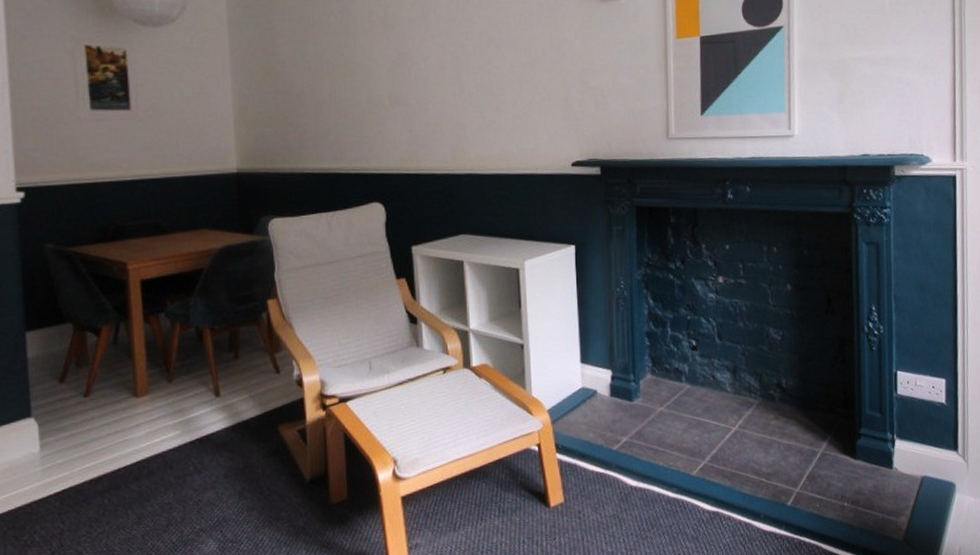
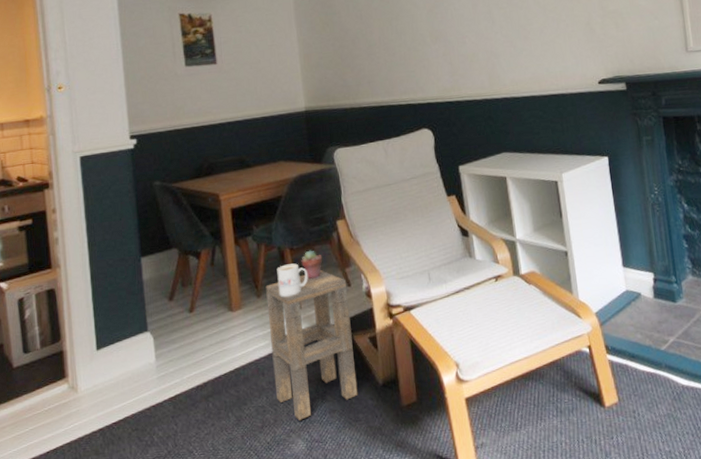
side table: none [179,354,282,519] -> present [265,270,358,420]
mug: none [193,345,230,384] -> present [277,263,308,298]
potted succulent: none [223,331,249,363] -> present [301,250,323,279]

